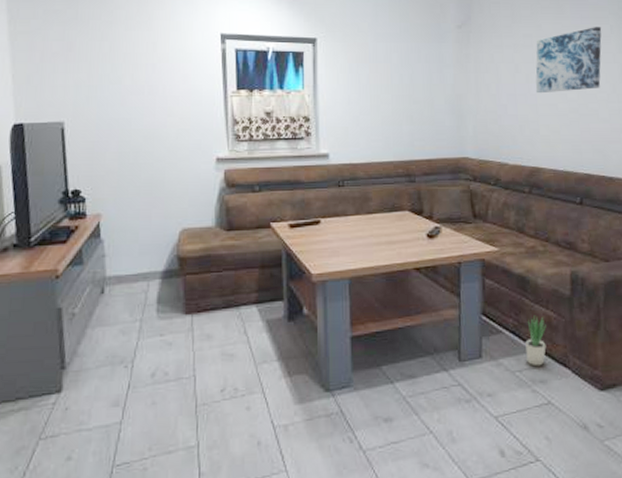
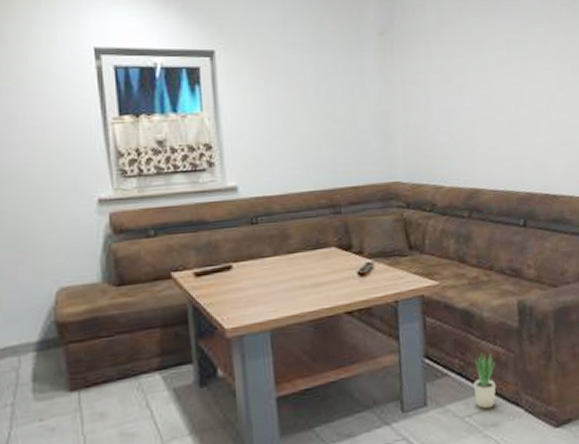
wall art: present [535,27,602,94] -> none [467,30,539,106]

